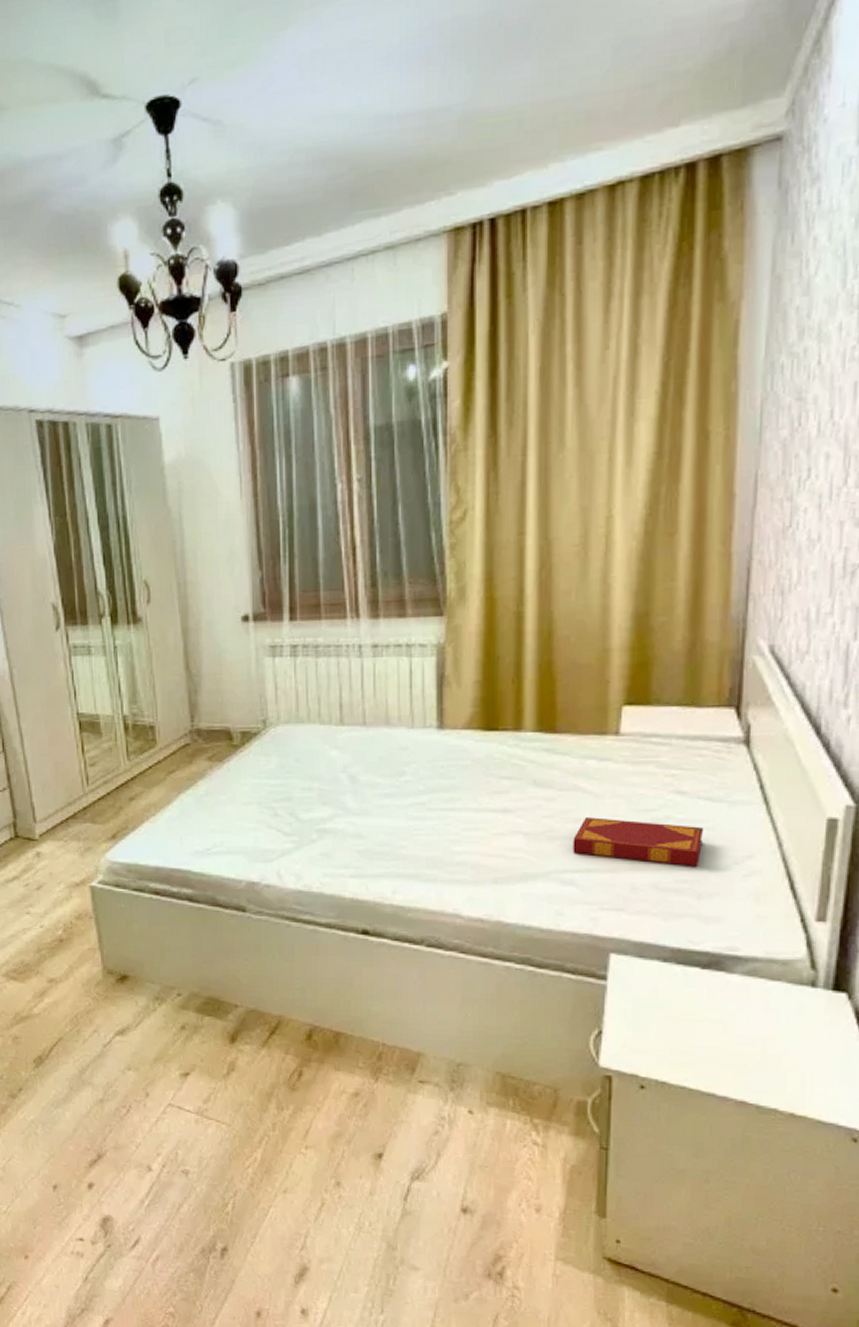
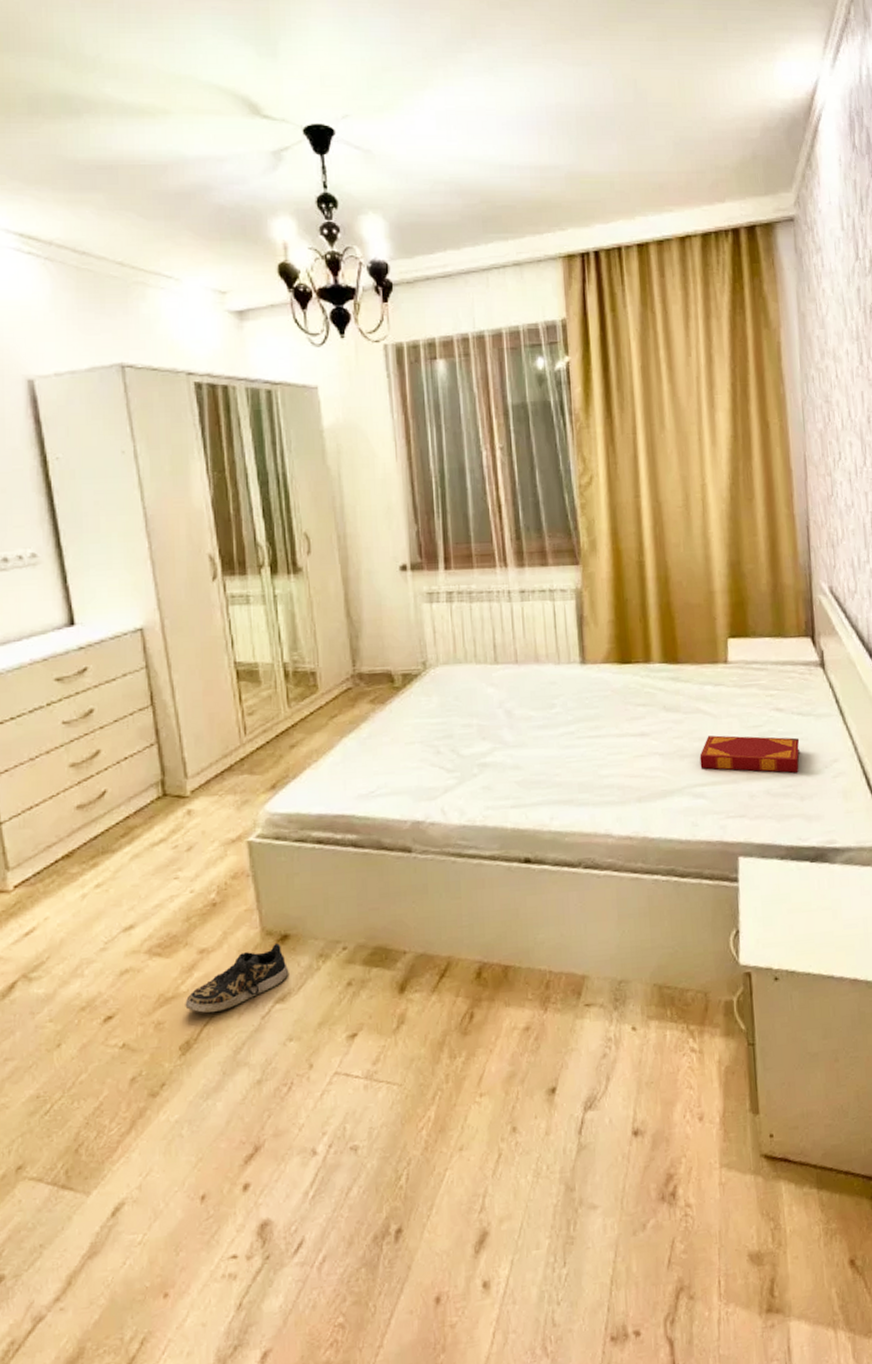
shoe: none [37,982,128,1036] -> present [185,943,289,1014]

